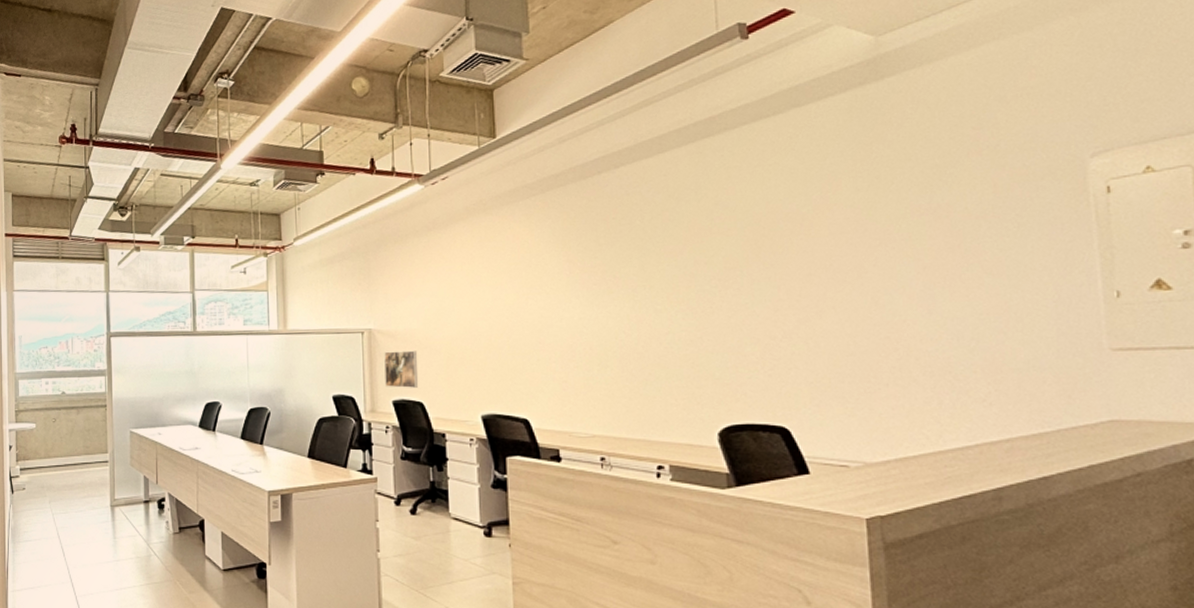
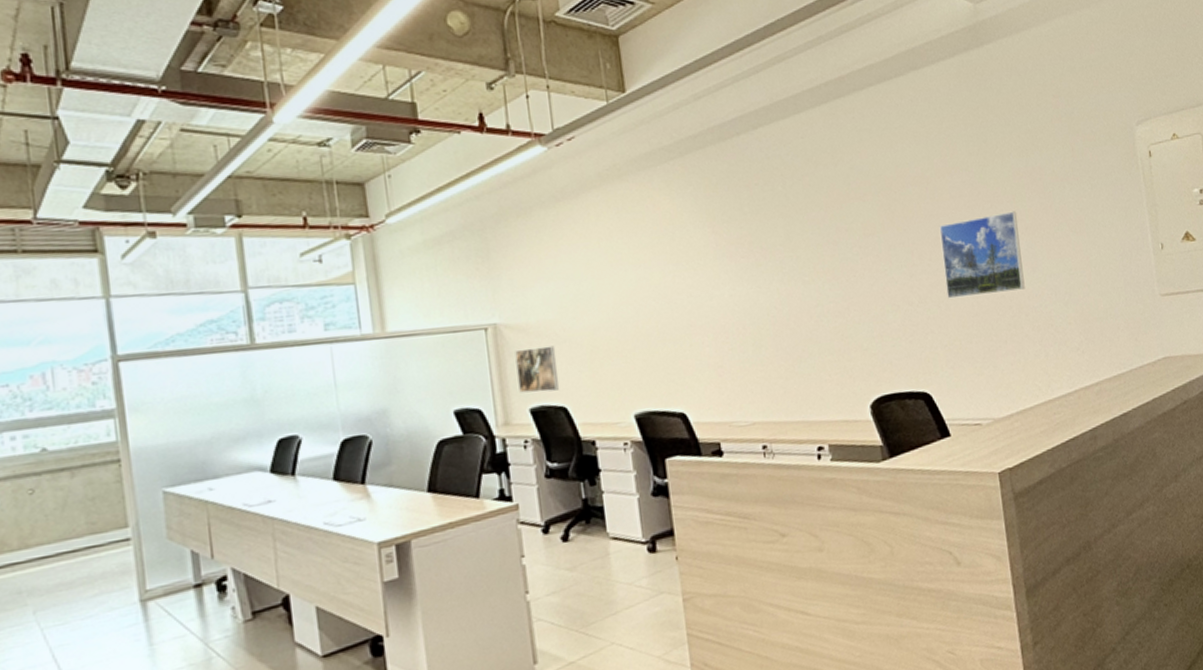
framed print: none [813,249,917,336] -> present [939,211,1025,299]

